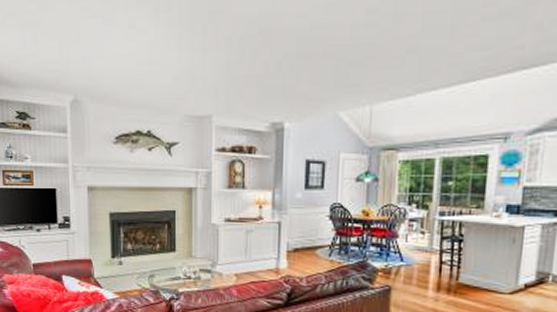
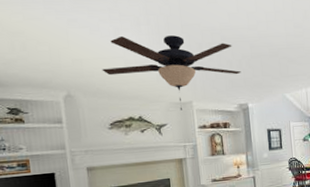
ceiling fan: none [112,26,281,127] -> present [102,35,242,111]

